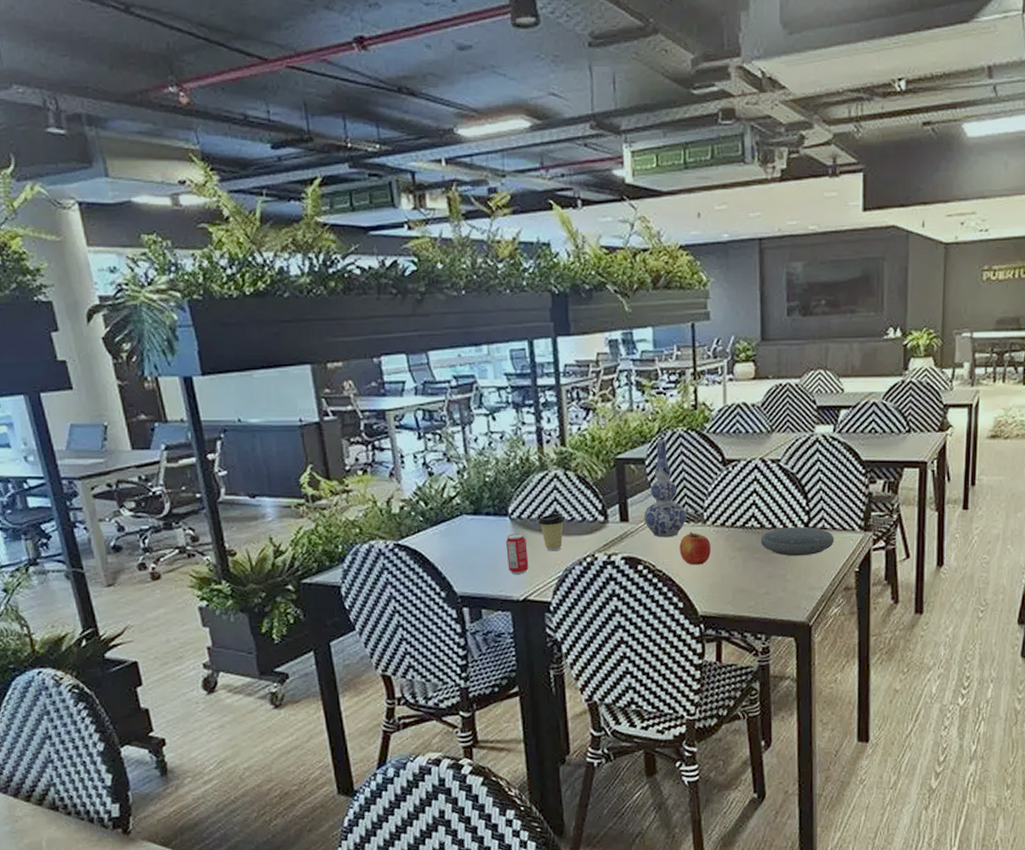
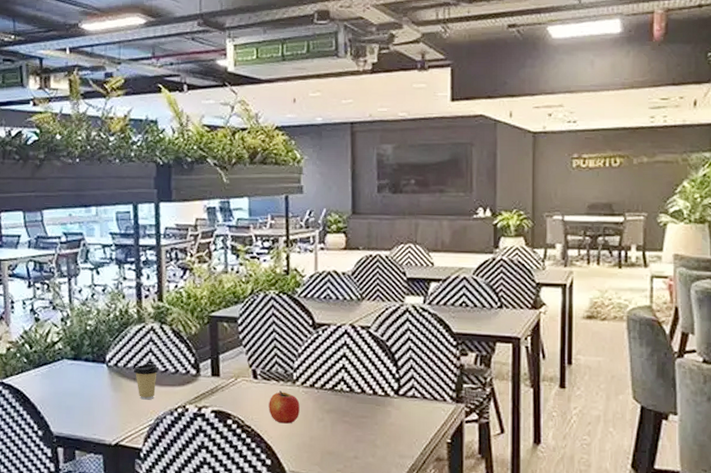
beverage can: present [505,533,529,574] -> none [101,380,123,419]
vase: present [644,439,687,538] -> none [235,300,276,395]
speaker: present [761,526,834,556] -> none [350,393,425,423]

